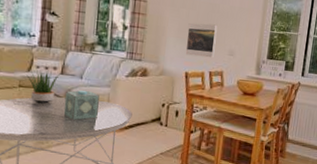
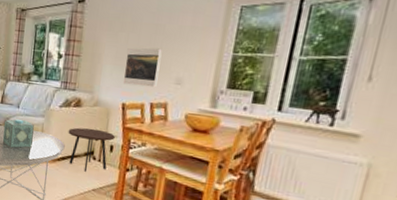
side table: none [135,96,180,137] -> present [68,127,115,172]

